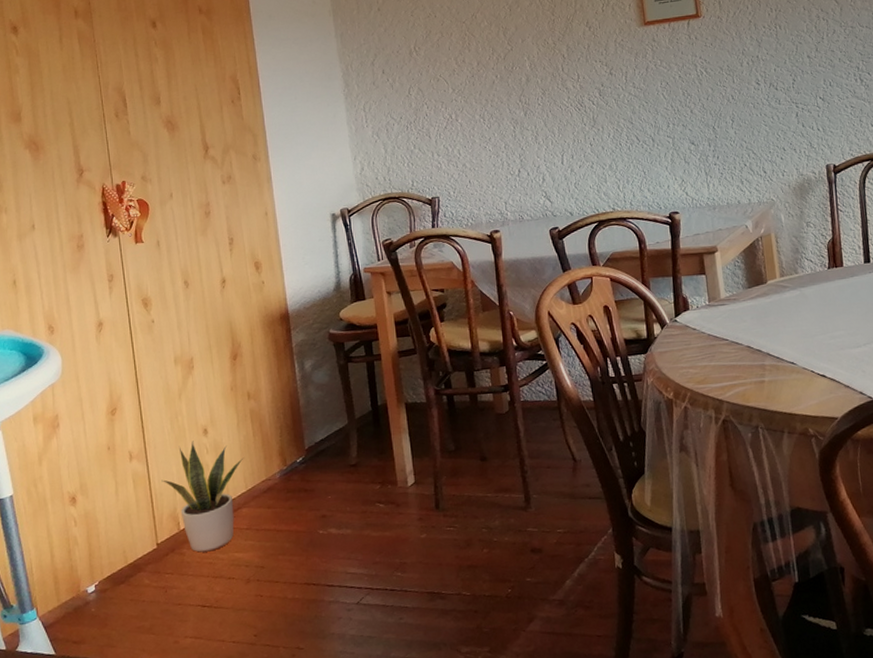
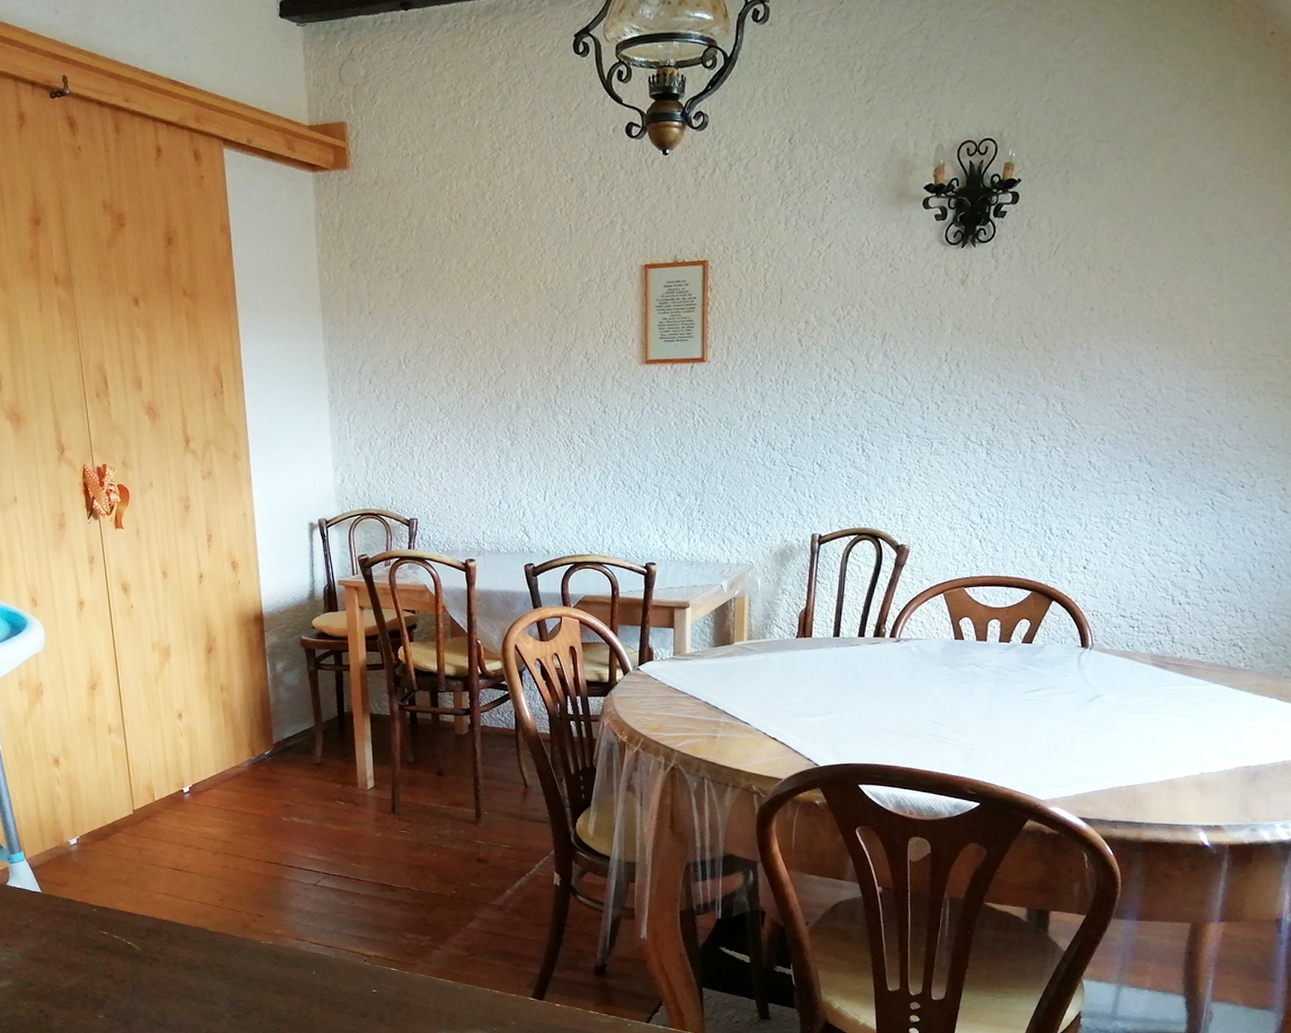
potted plant: present [161,441,244,553] -> none [138,723,215,823]

